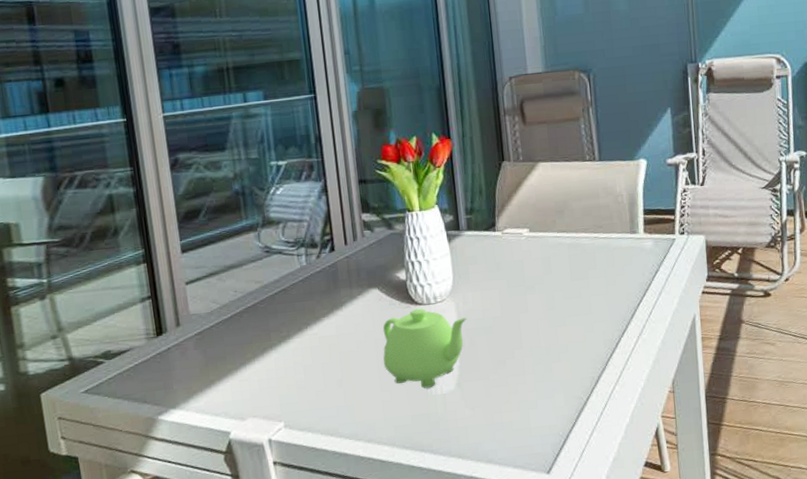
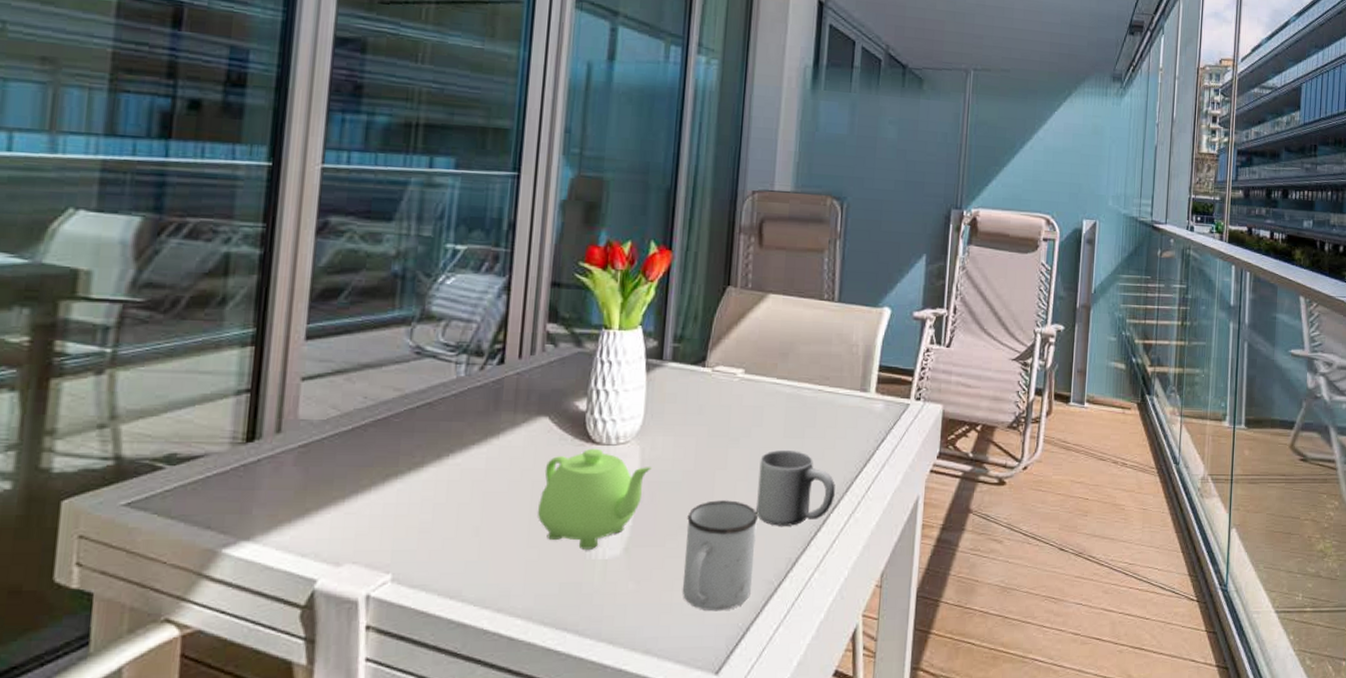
mug: none [503,336,565,426] -> present [682,500,759,612]
mug: none [554,289,623,353] -> present [756,449,835,526]

